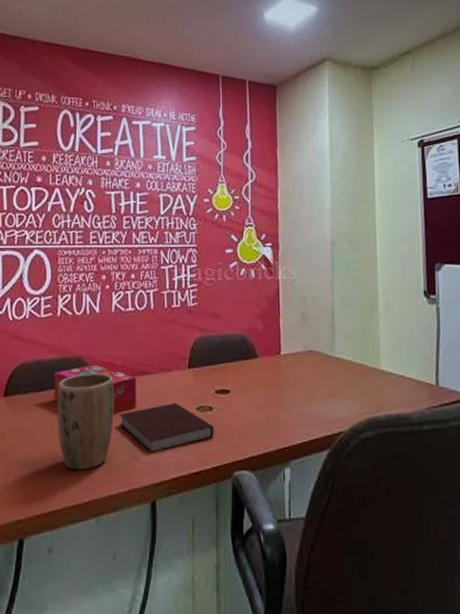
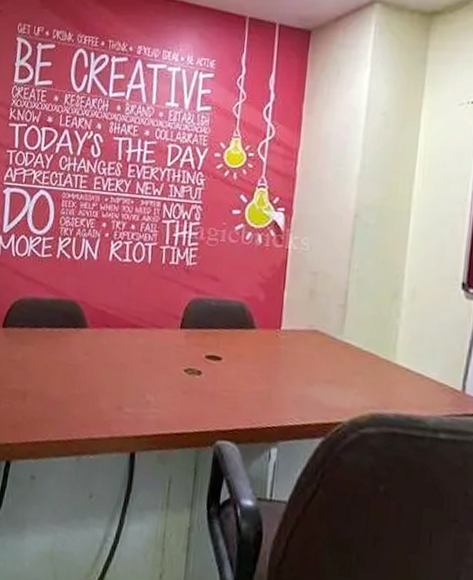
tissue box: present [53,364,137,414] -> none [46,309,127,362]
plant pot: present [57,372,114,471] -> none [48,317,105,410]
notebook: present [120,403,214,454] -> none [107,360,201,407]

